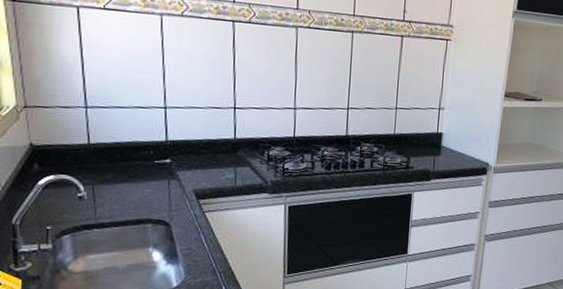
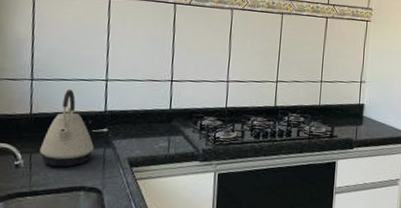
kettle: none [102,118,158,200] -> present [39,90,94,168]

